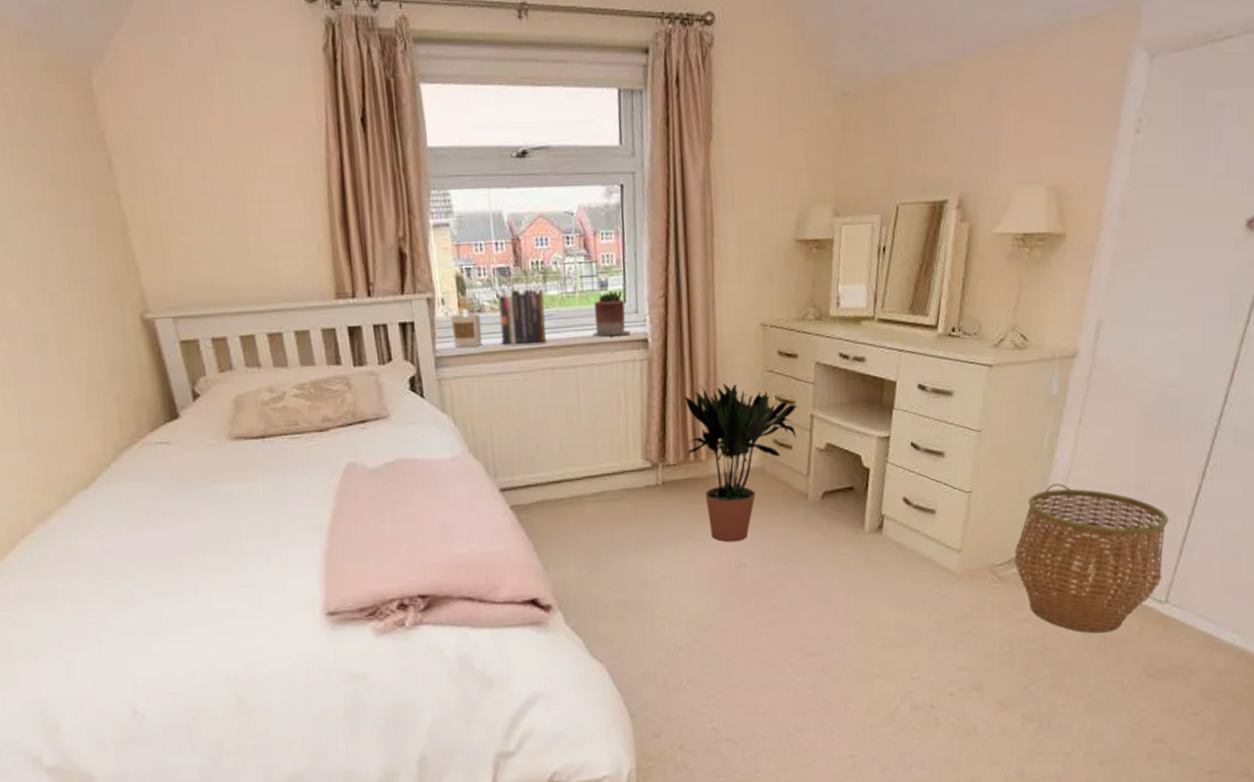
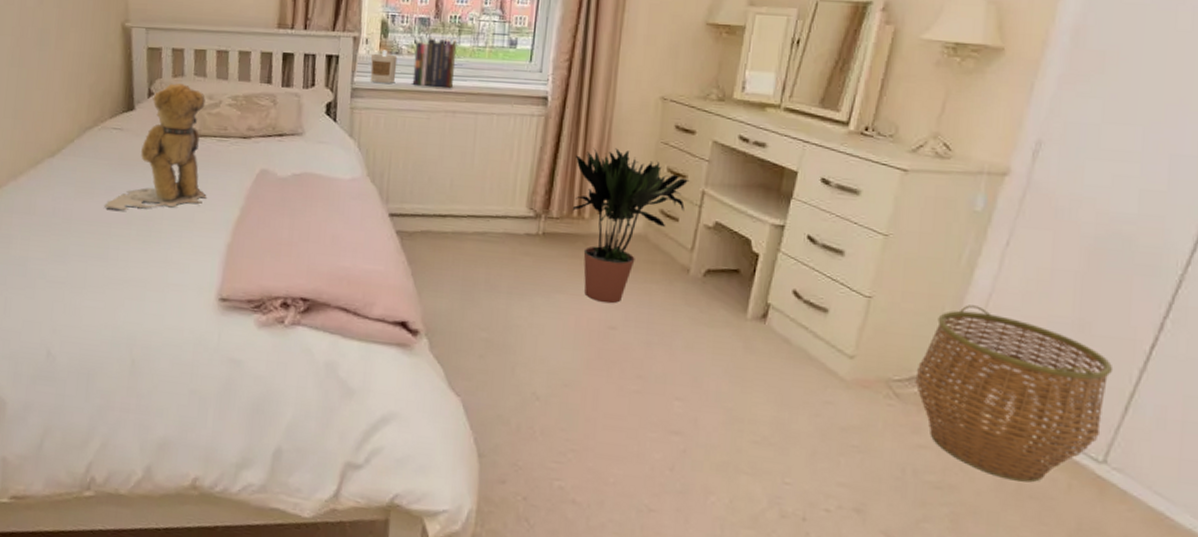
teddy bear: none [166,379,290,537] -> present [104,83,207,211]
succulent planter: present [594,290,630,337] -> none [498,49,532,92]

